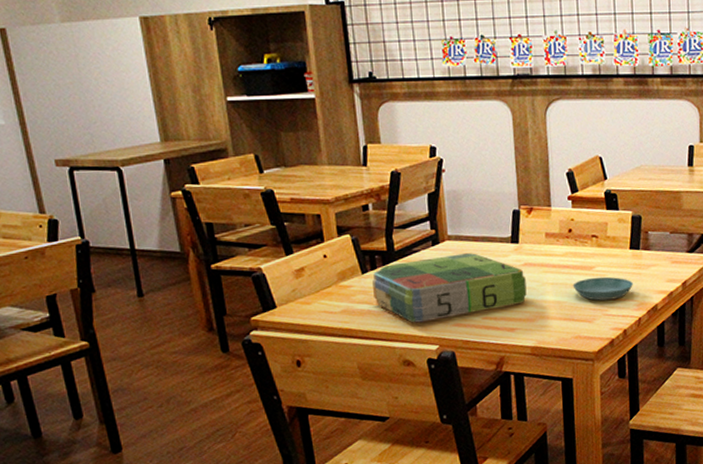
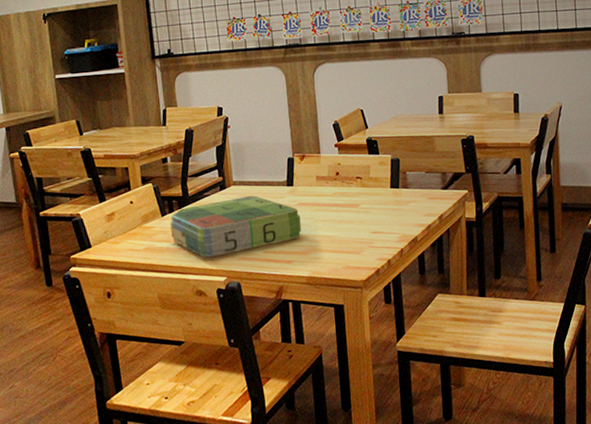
saucer: present [573,276,633,301] -> none [341,213,395,234]

